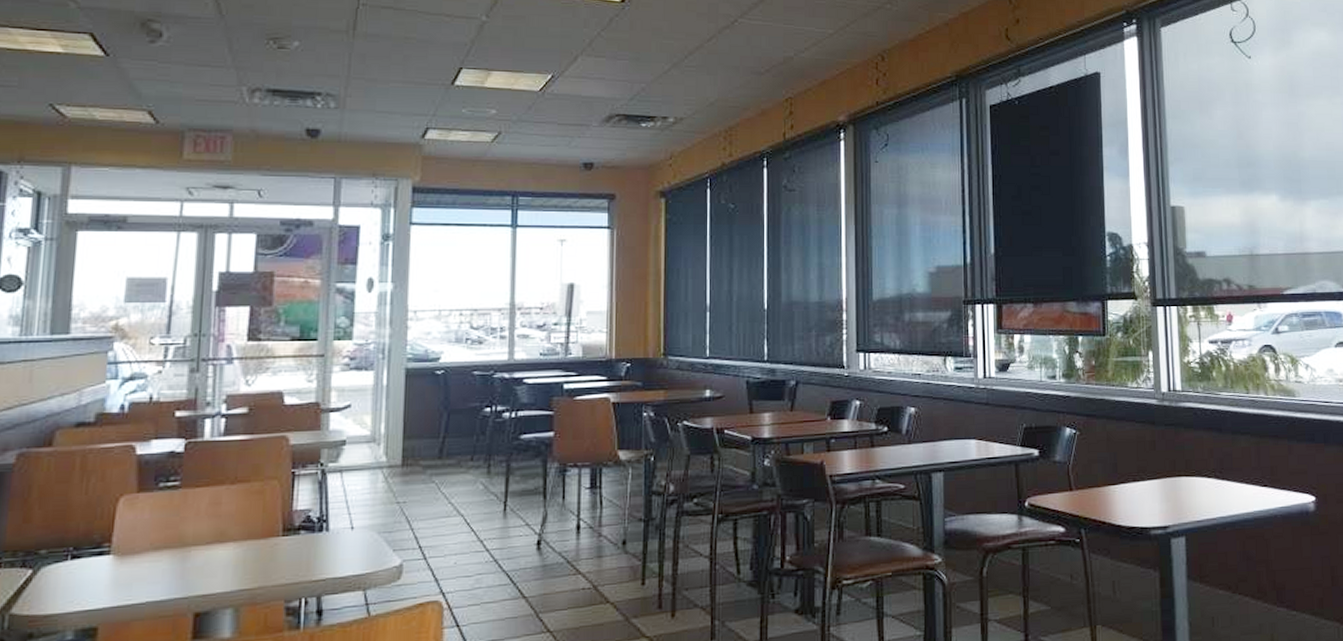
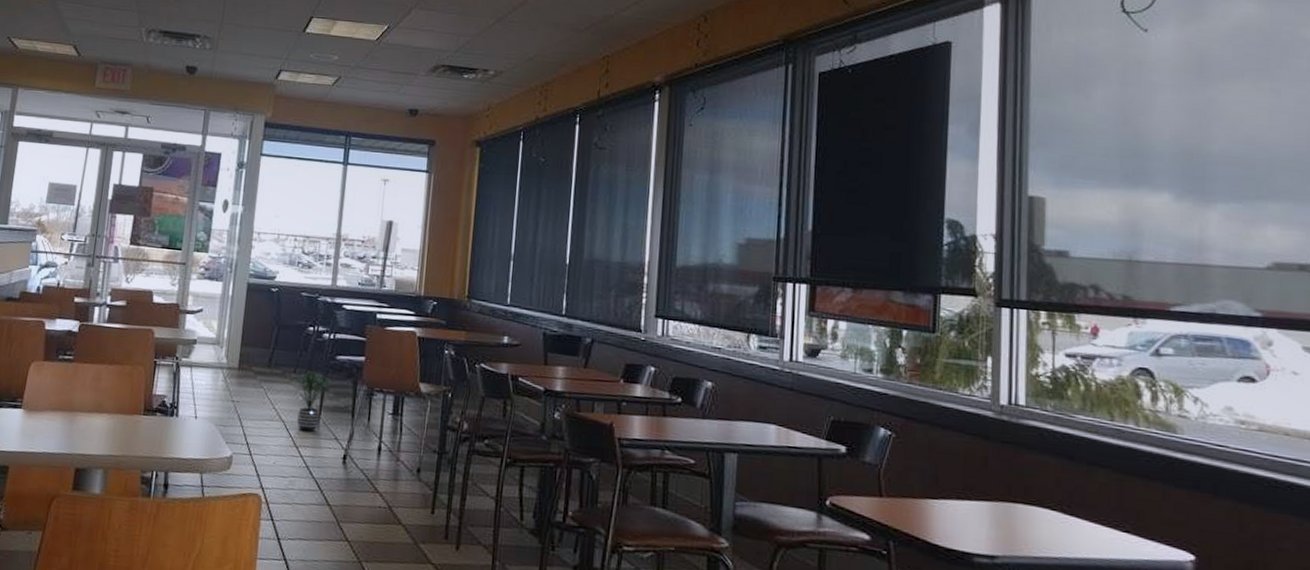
potted plant: none [468,455,518,523] -> present [291,370,333,432]

